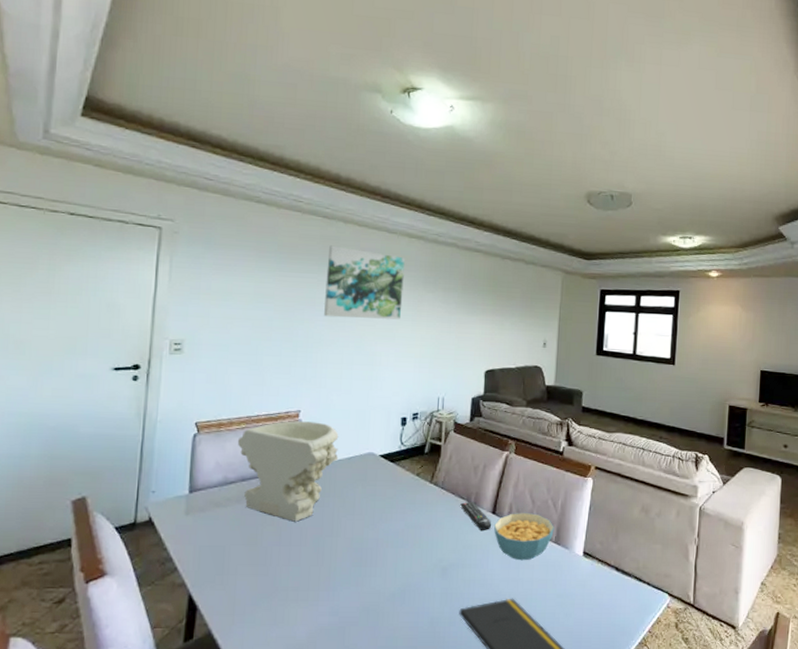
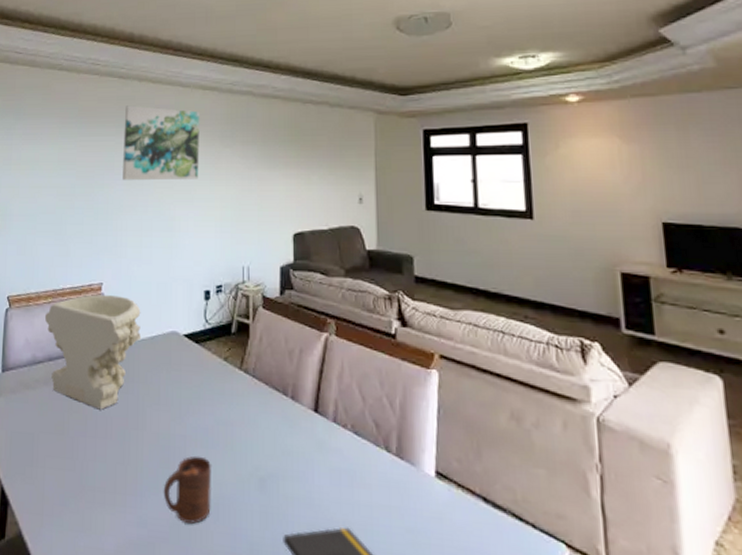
cup: none [354,554,400,608] -> present [163,455,211,524]
remote control: present [460,501,492,530] -> none [276,394,315,433]
cereal bowl: present [494,512,554,561] -> none [318,412,394,478]

